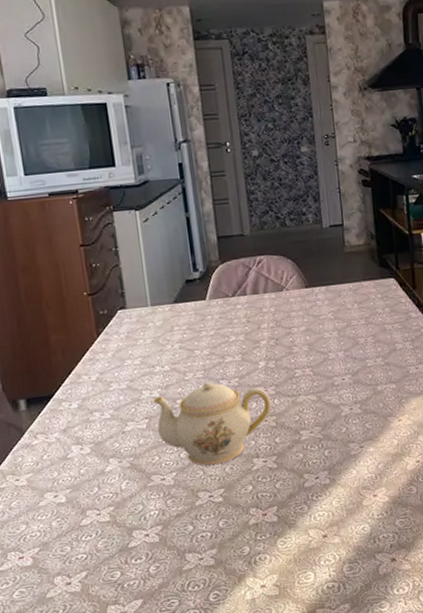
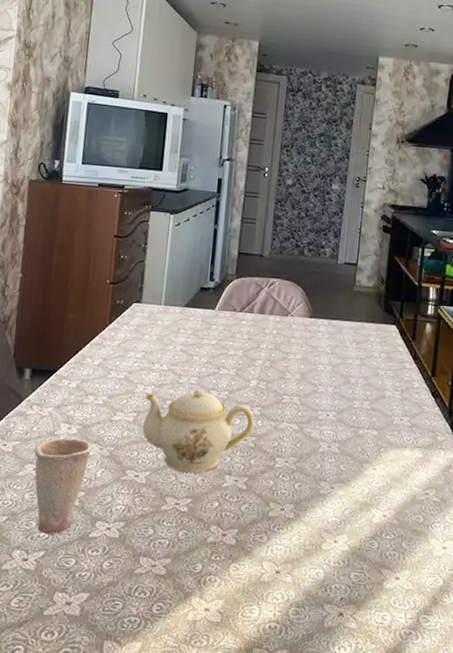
cup: none [48,456,111,555] -> present [33,437,93,534]

